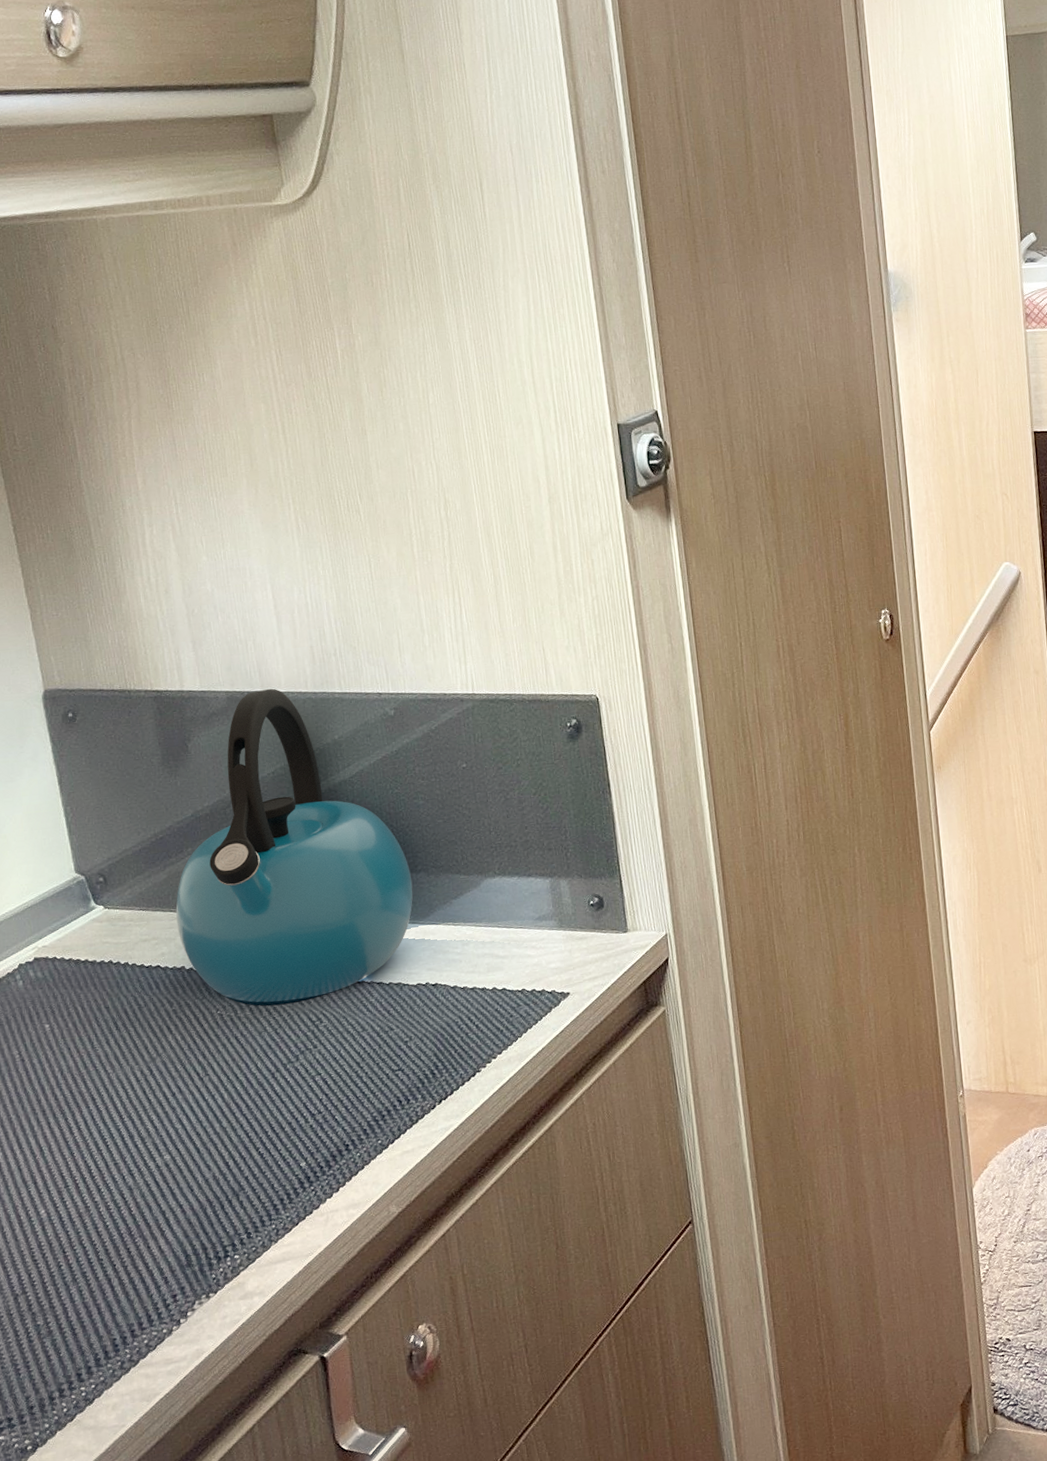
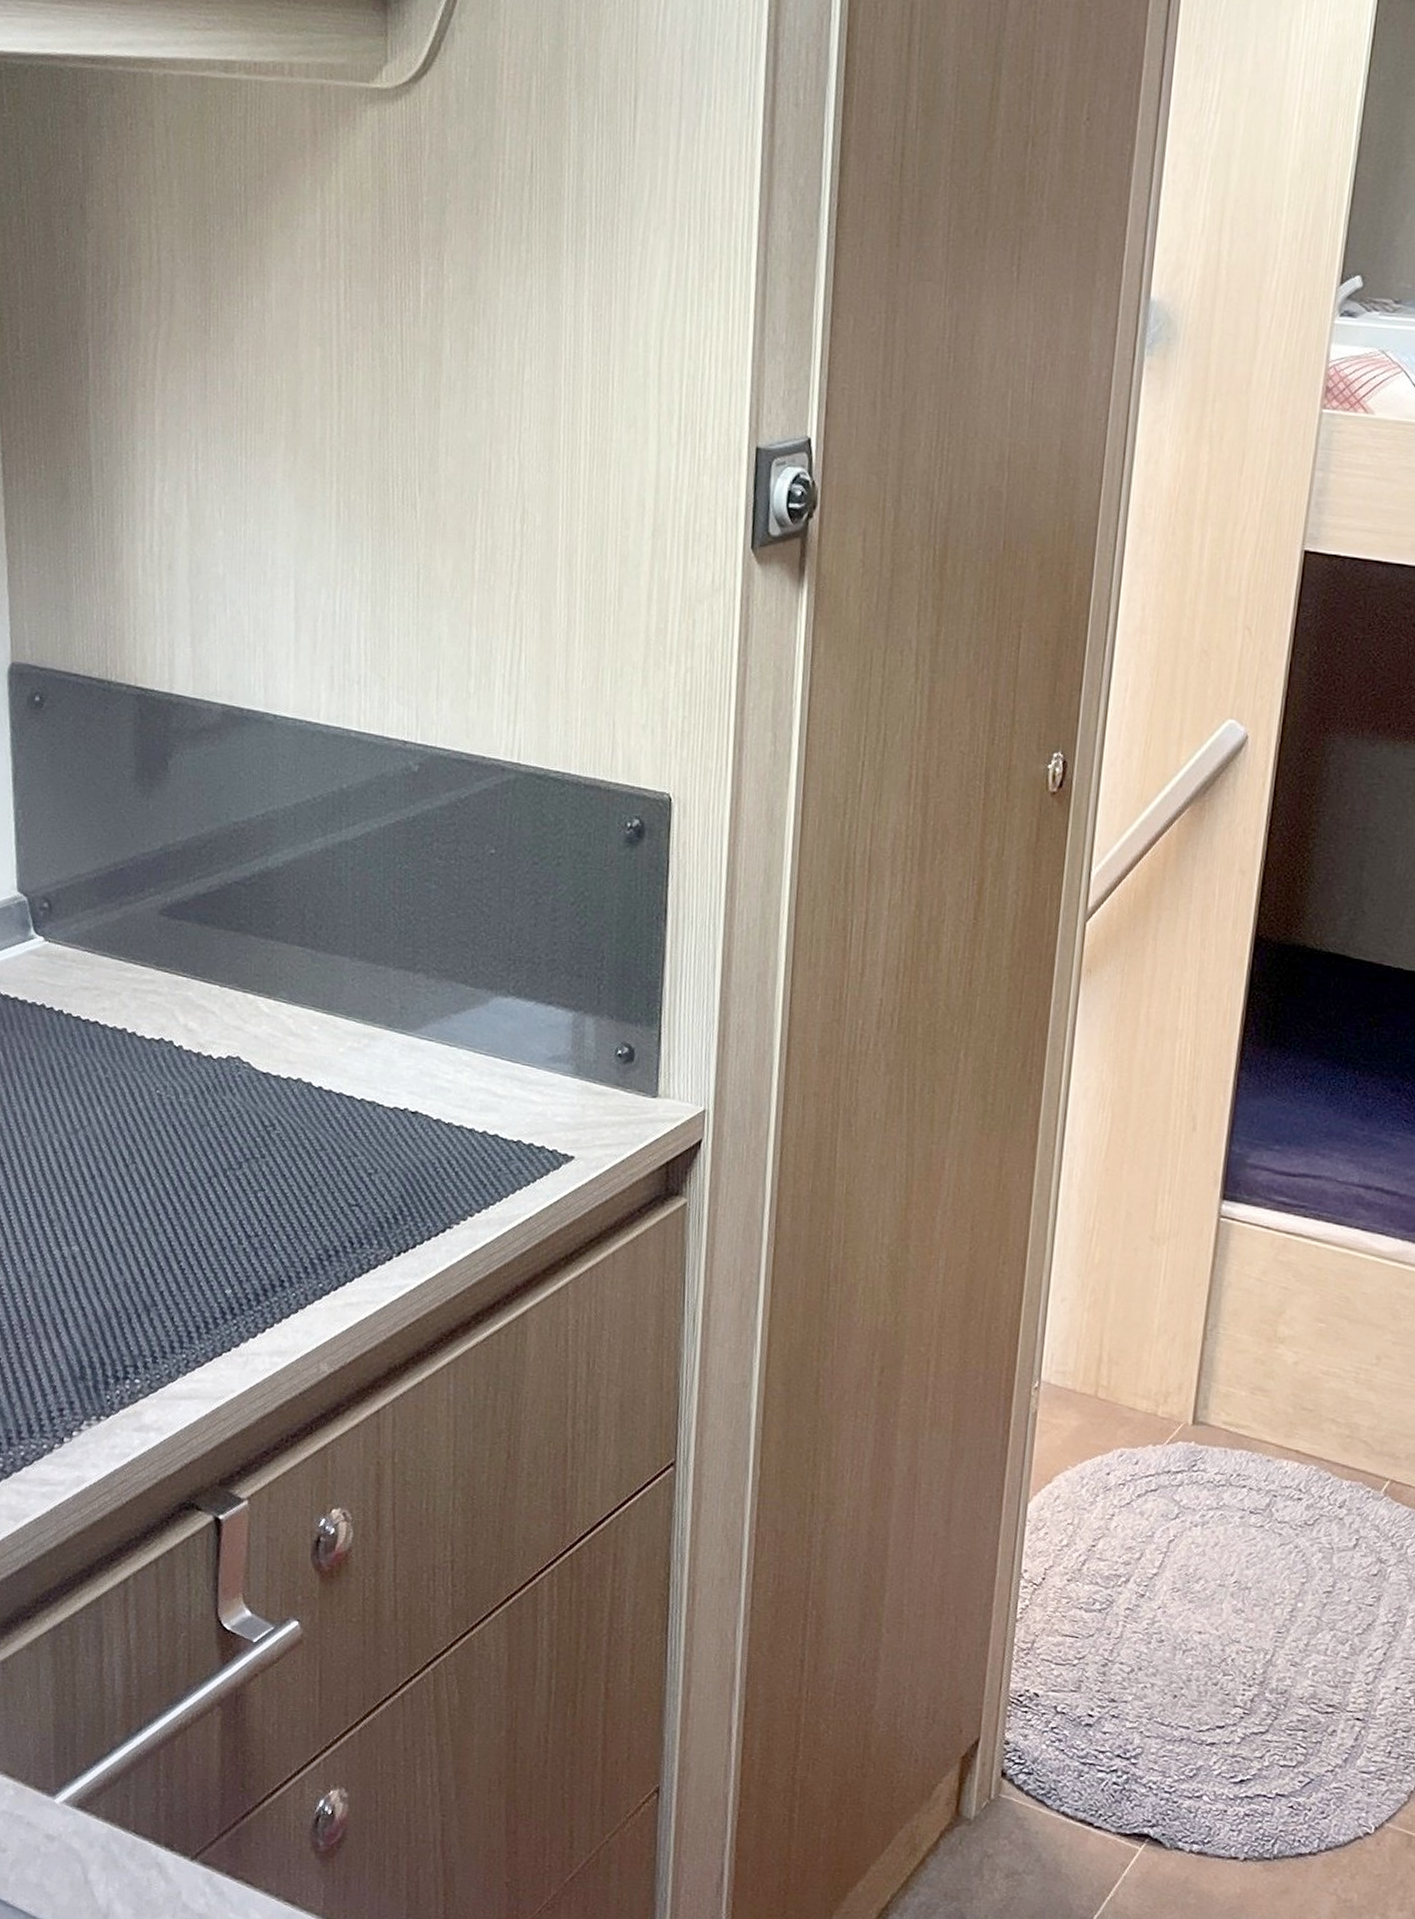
kettle: present [175,688,413,1007] -> none [124,710,408,1100]

